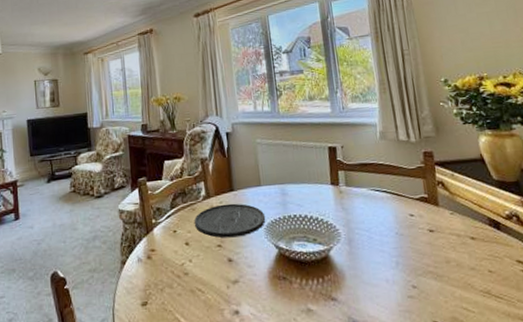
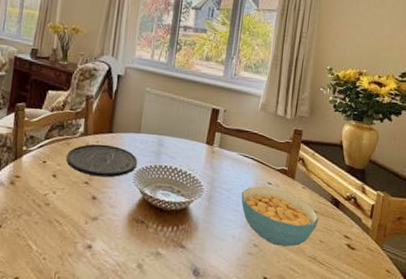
cereal bowl: none [383,219,481,284] -> present [241,186,319,247]

